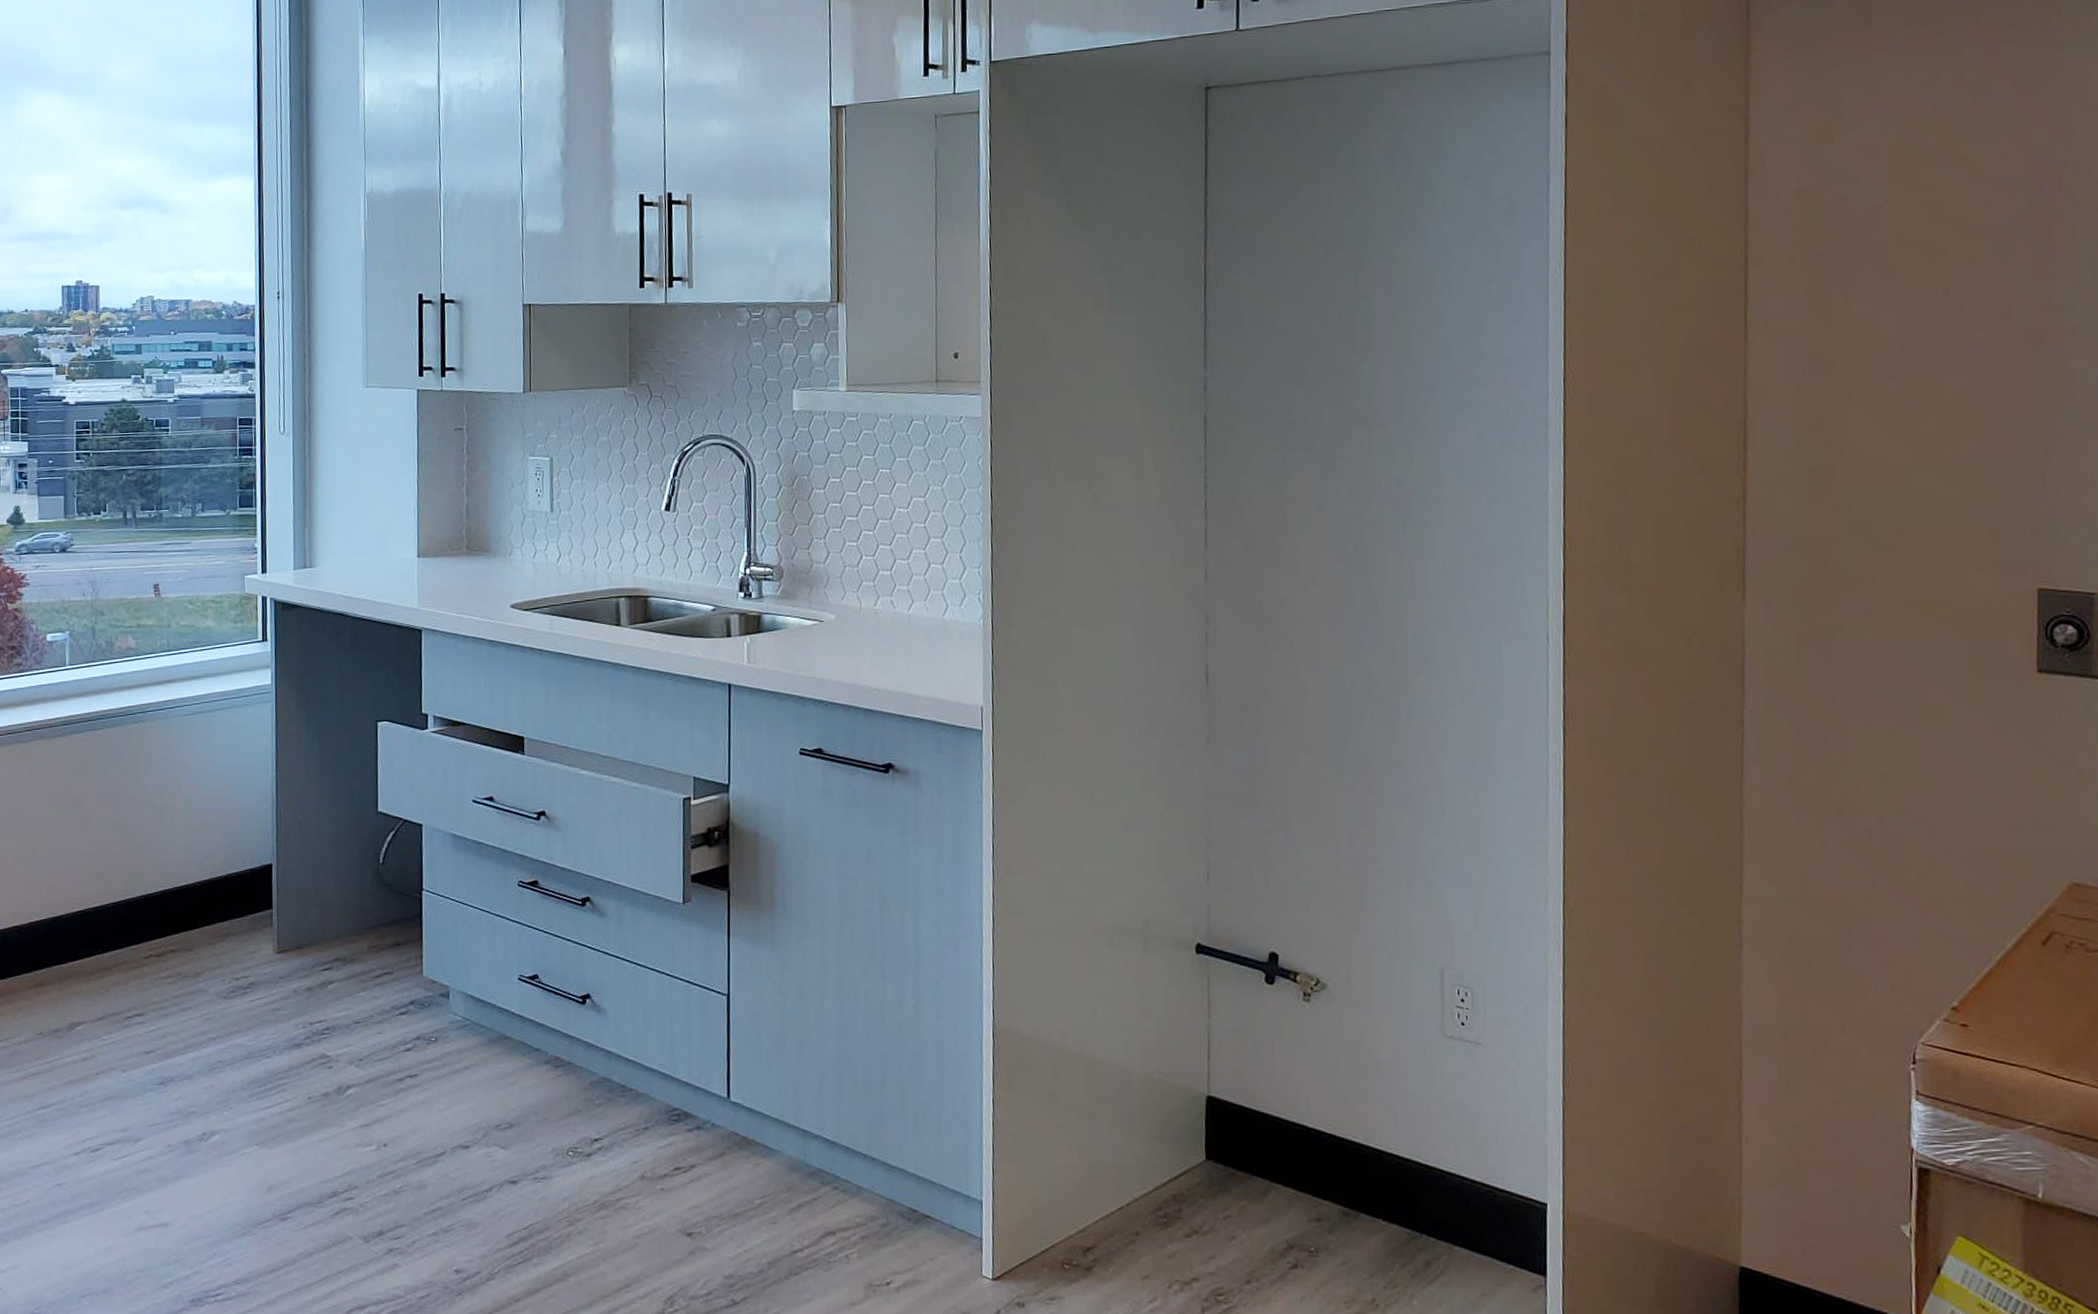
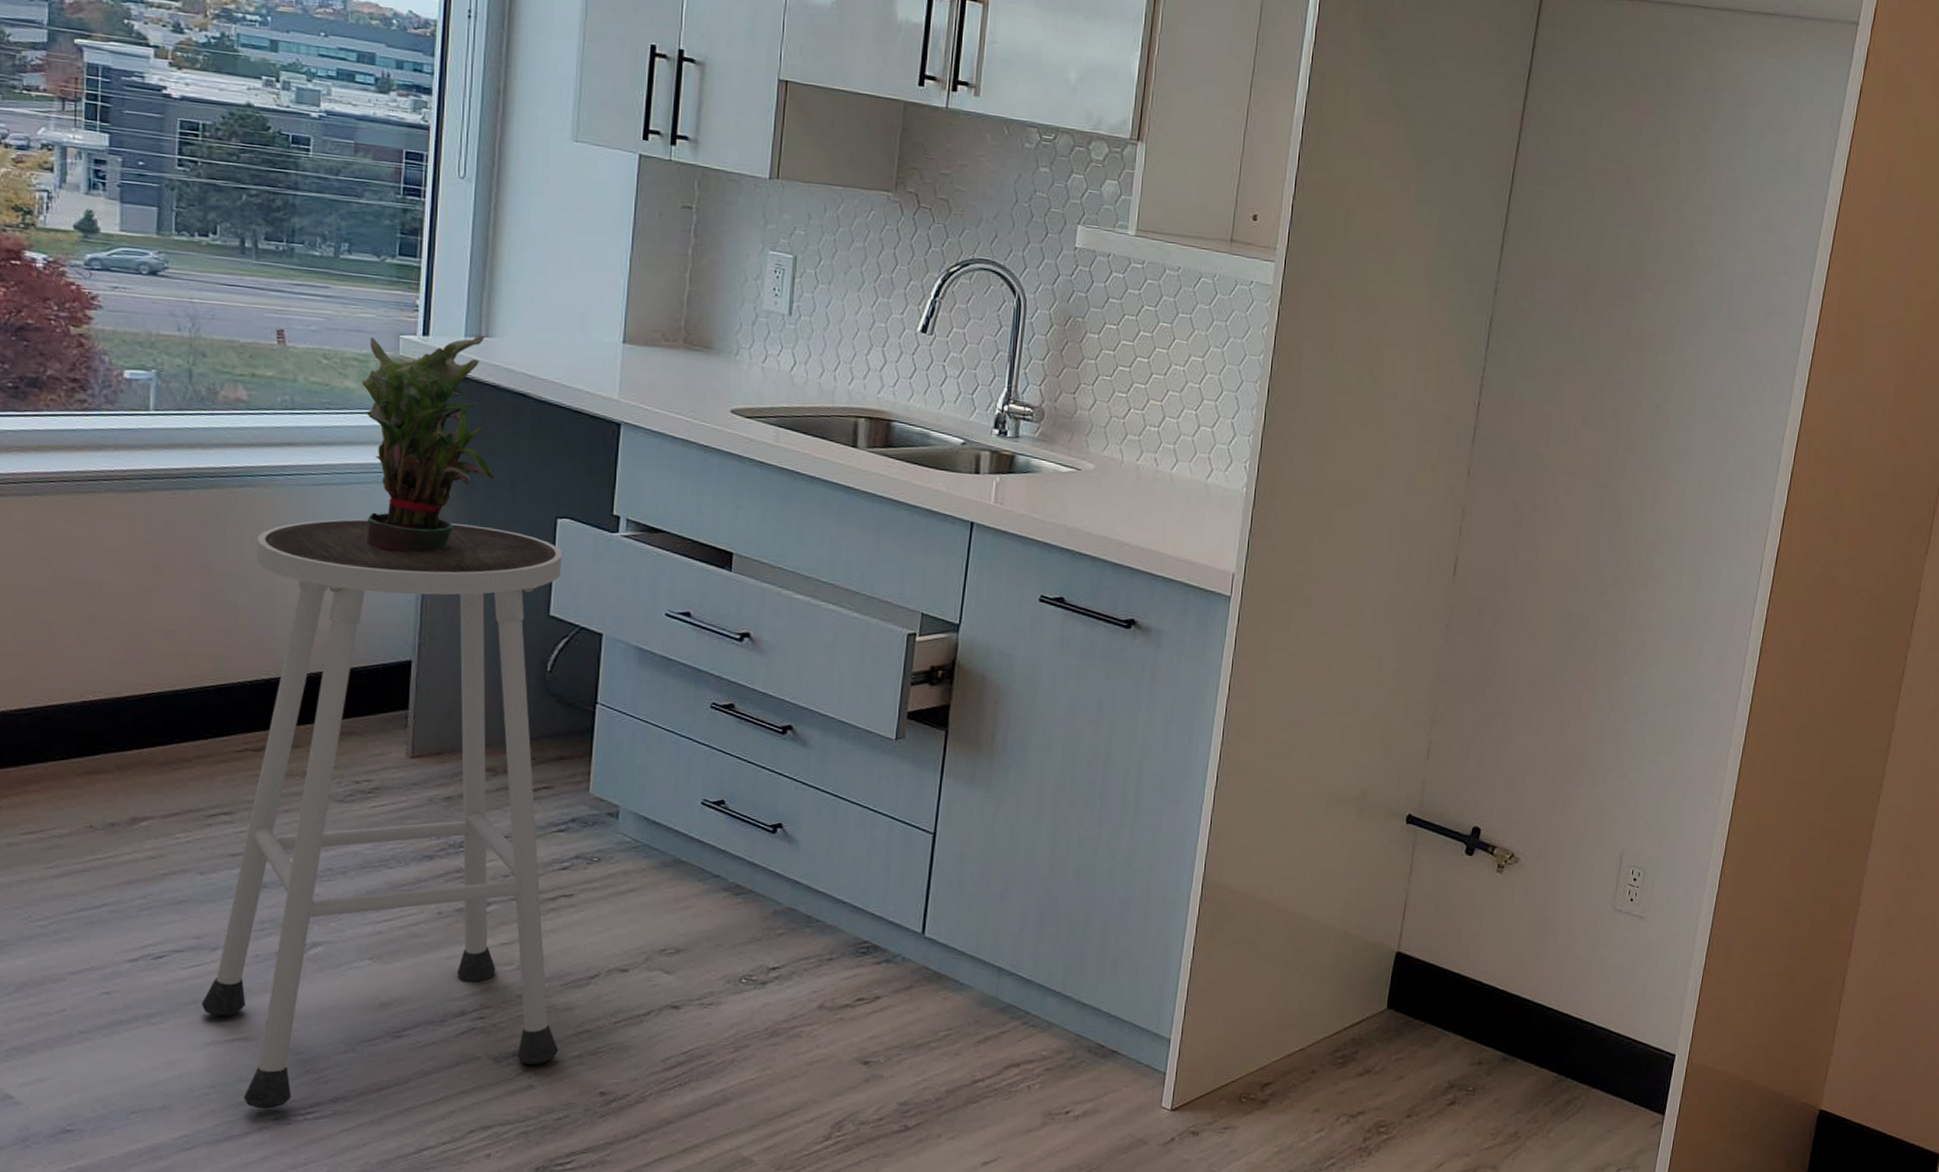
stool: none [130,736,417,1291] -> present [202,518,563,1109]
potted plant: none [218,567,326,767] -> present [361,336,496,553]

